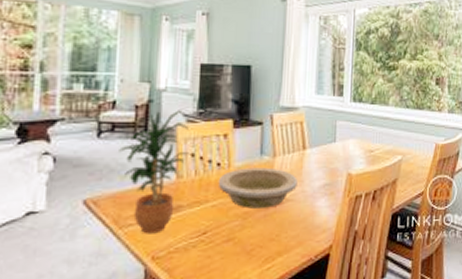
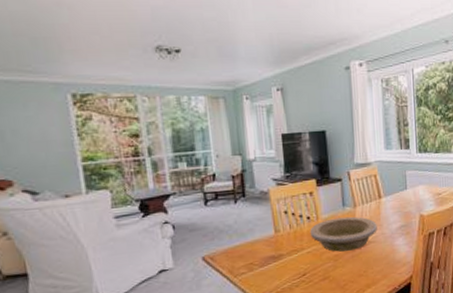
potted plant: present [119,110,191,234] -> none [224,175,284,280]

